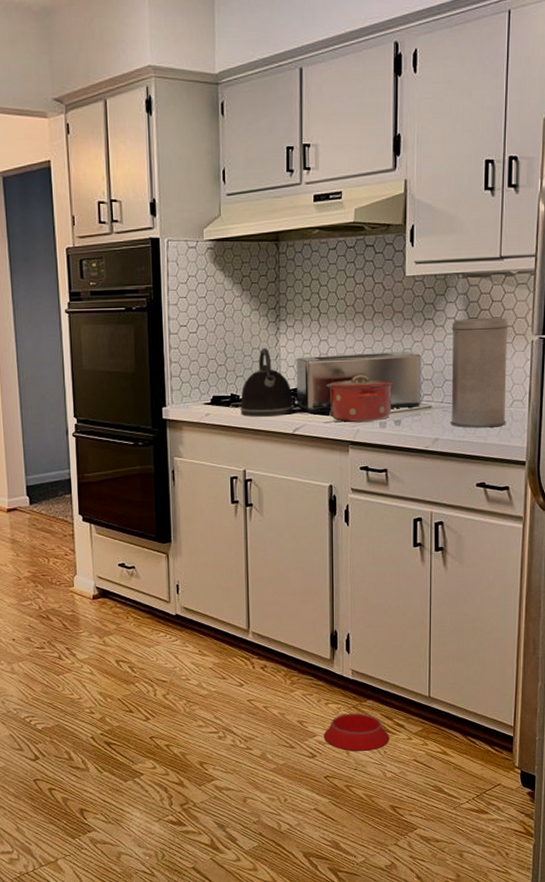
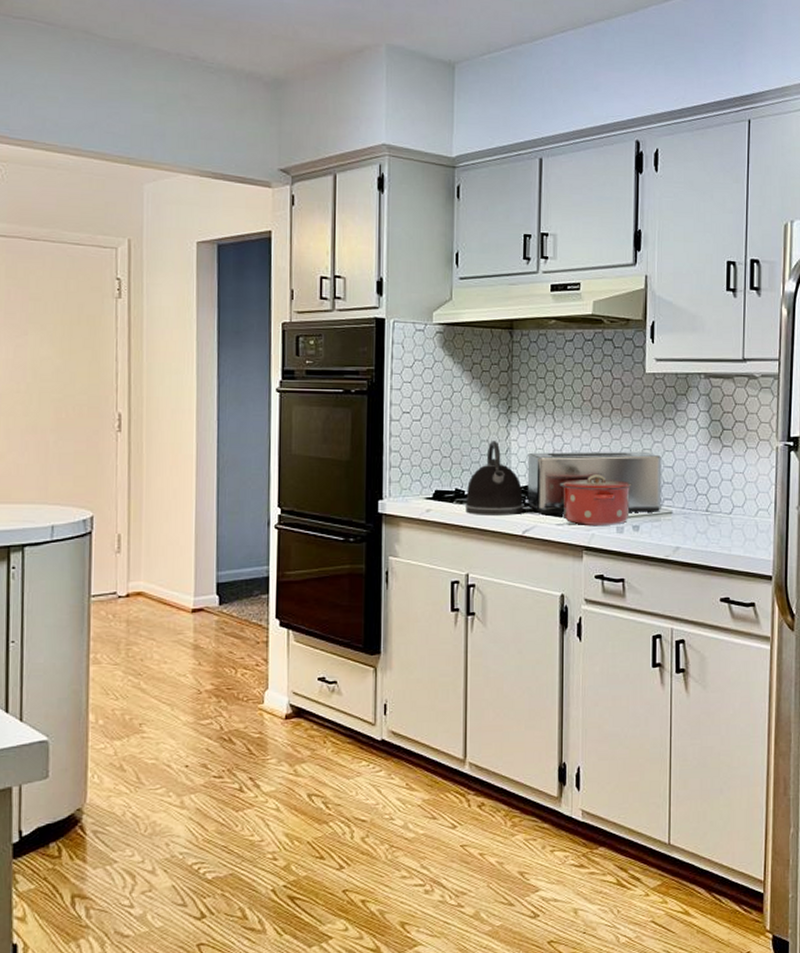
pet bowl: present [324,712,390,751] -> none [548,862,624,910]
canister: present [450,318,509,428] -> none [691,421,753,537]

